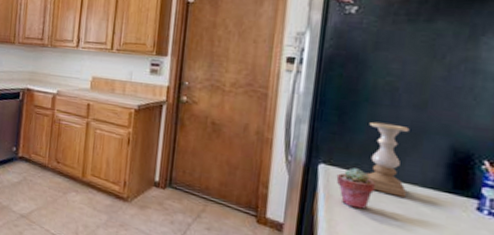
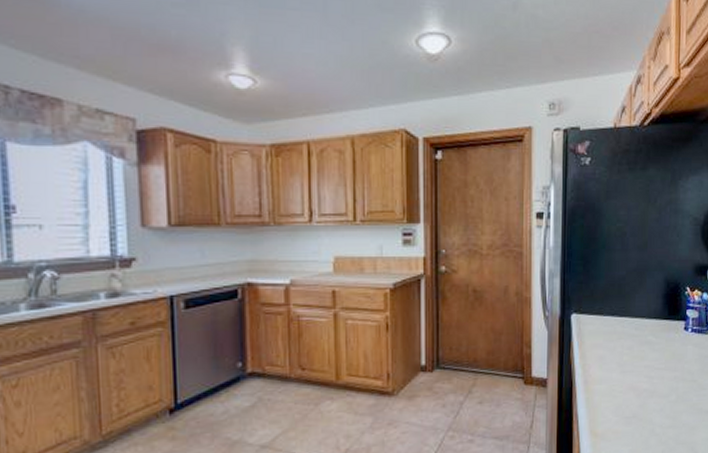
potted succulent: present [336,167,375,209] -> none [586,312,615,349]
candle holder: present [365,121,410,198] -> none [607,266,638,331]

